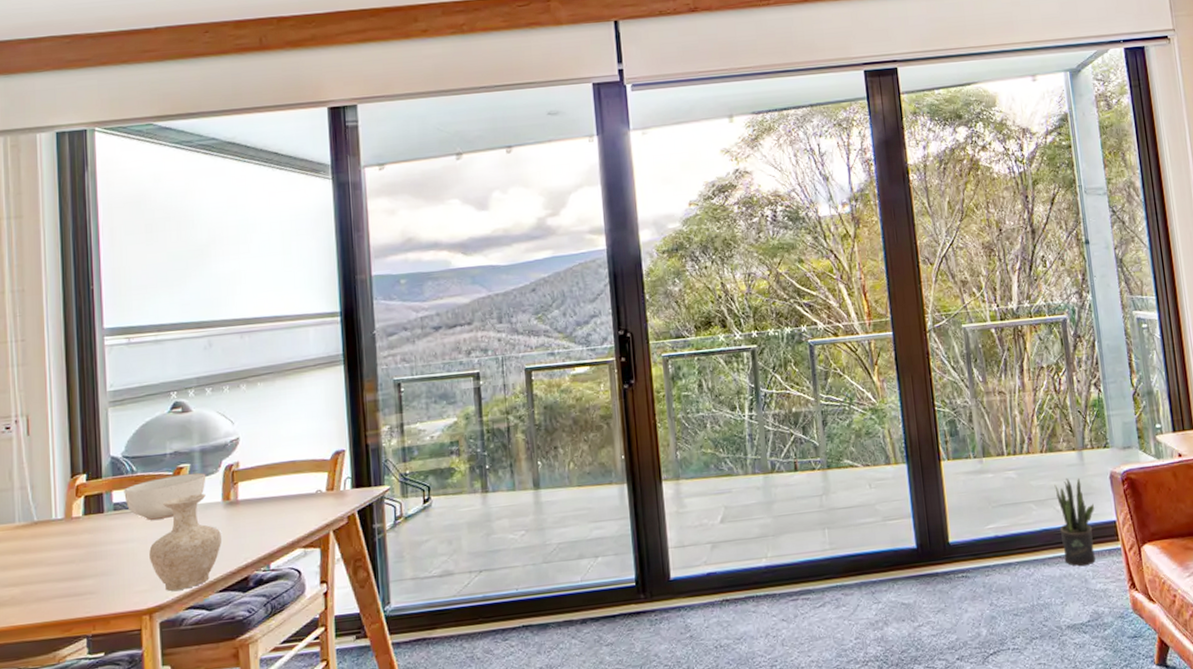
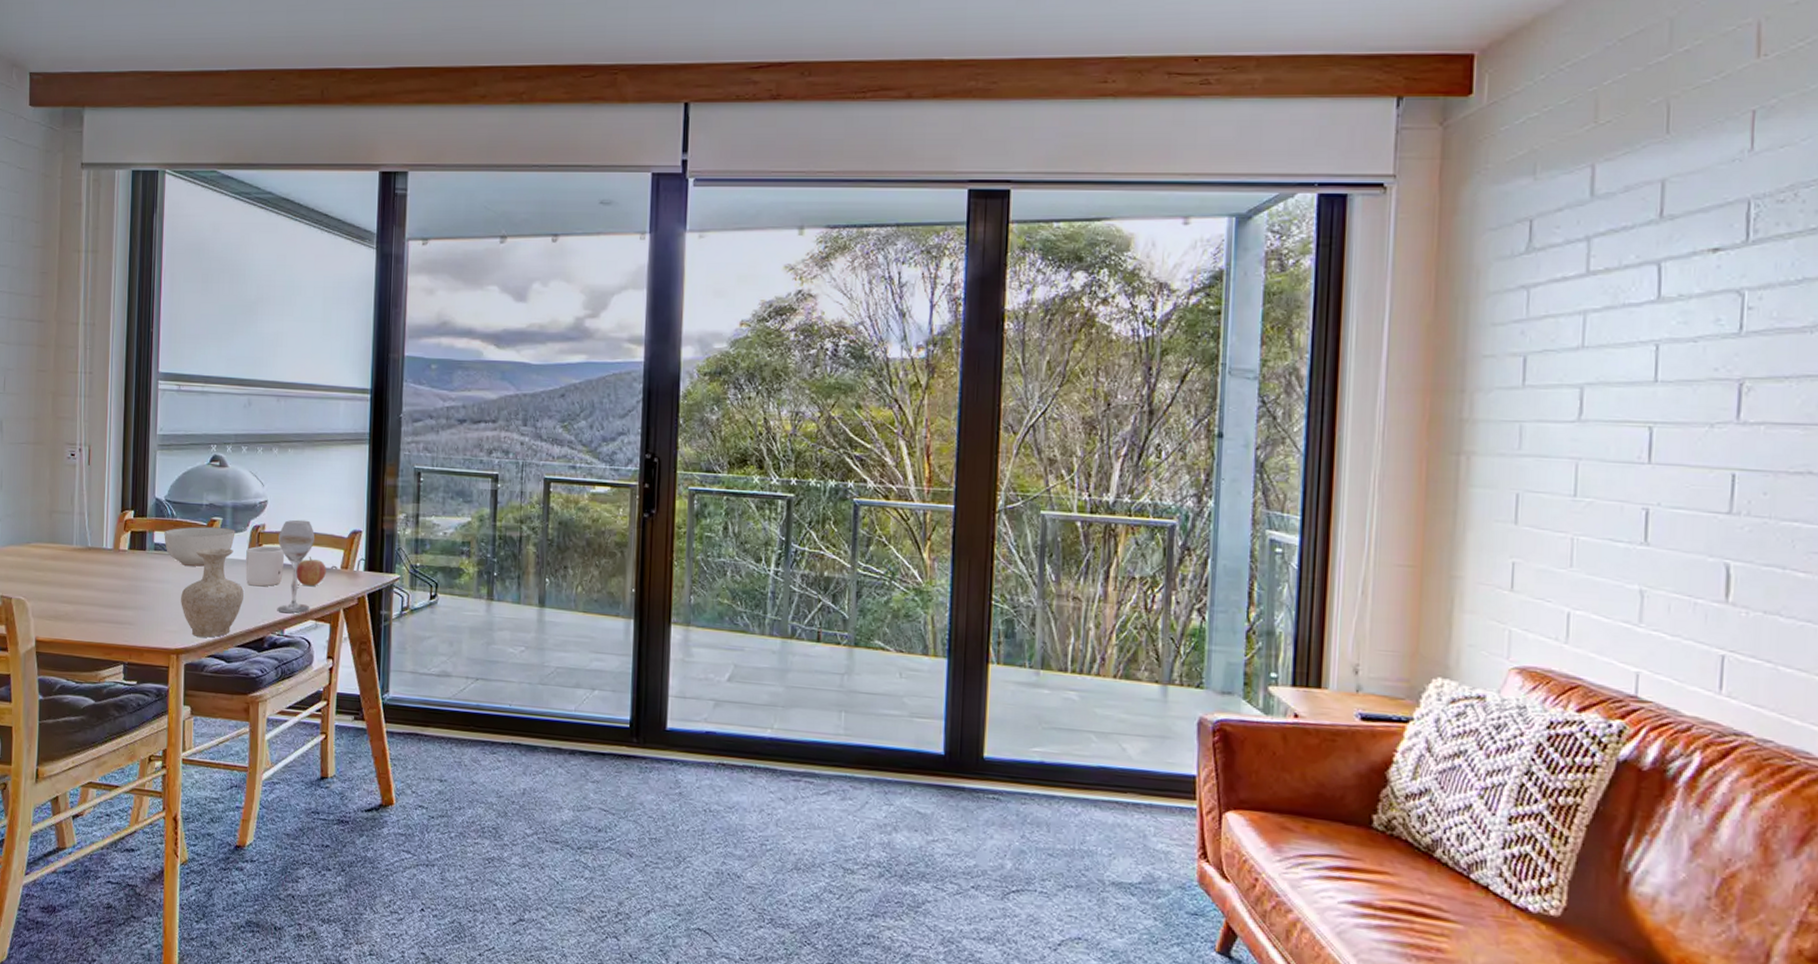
mug: none [220,481,264,527] -> present [245,545,285,587]
wineglass: none [255,449,296,547] -> present [277,519,314,613]
fruit: none [278,485,311,515] -> present [296,557,326,586]
potted plant: present [1054,477,1095,567] -> none [1122,714,1172,820]

